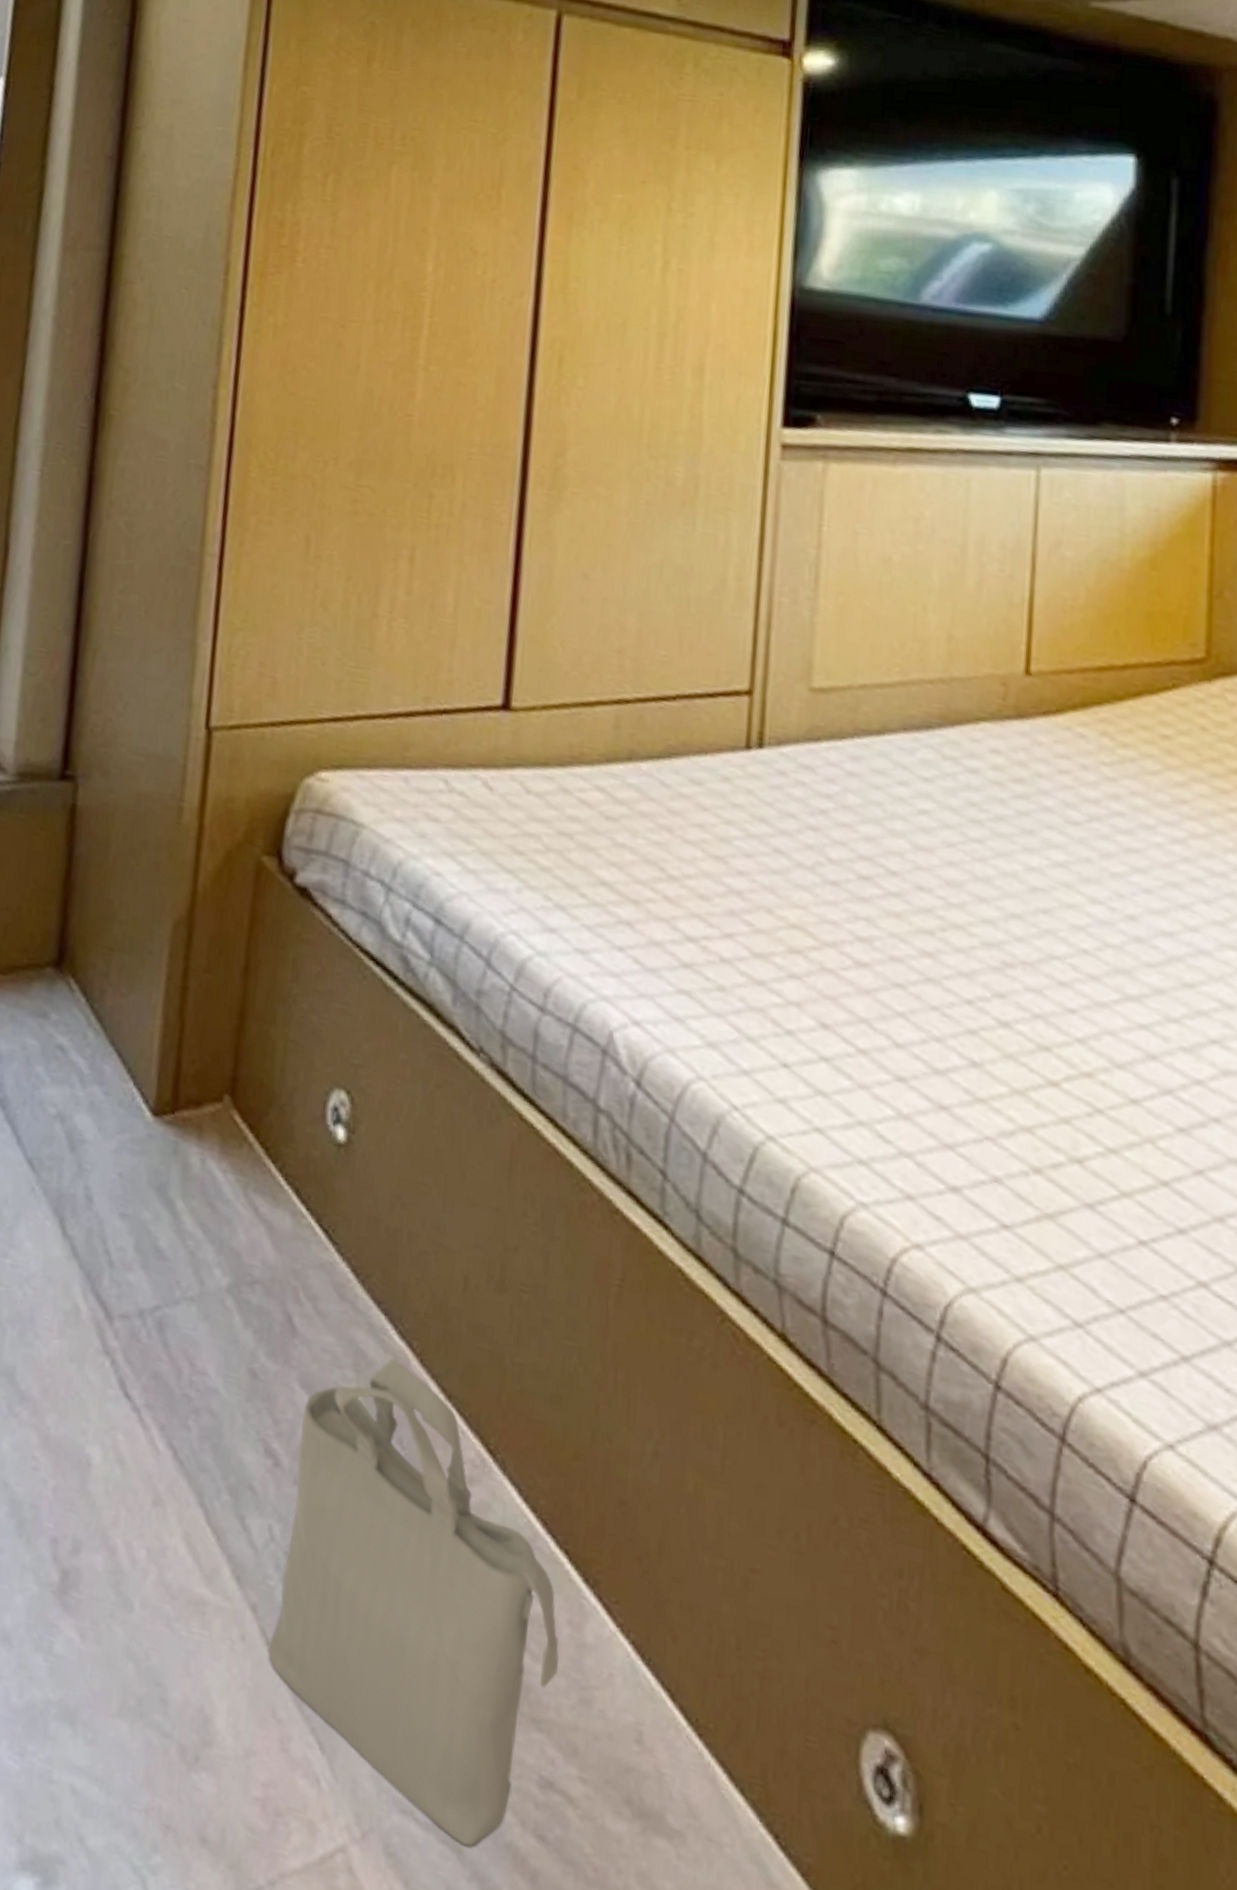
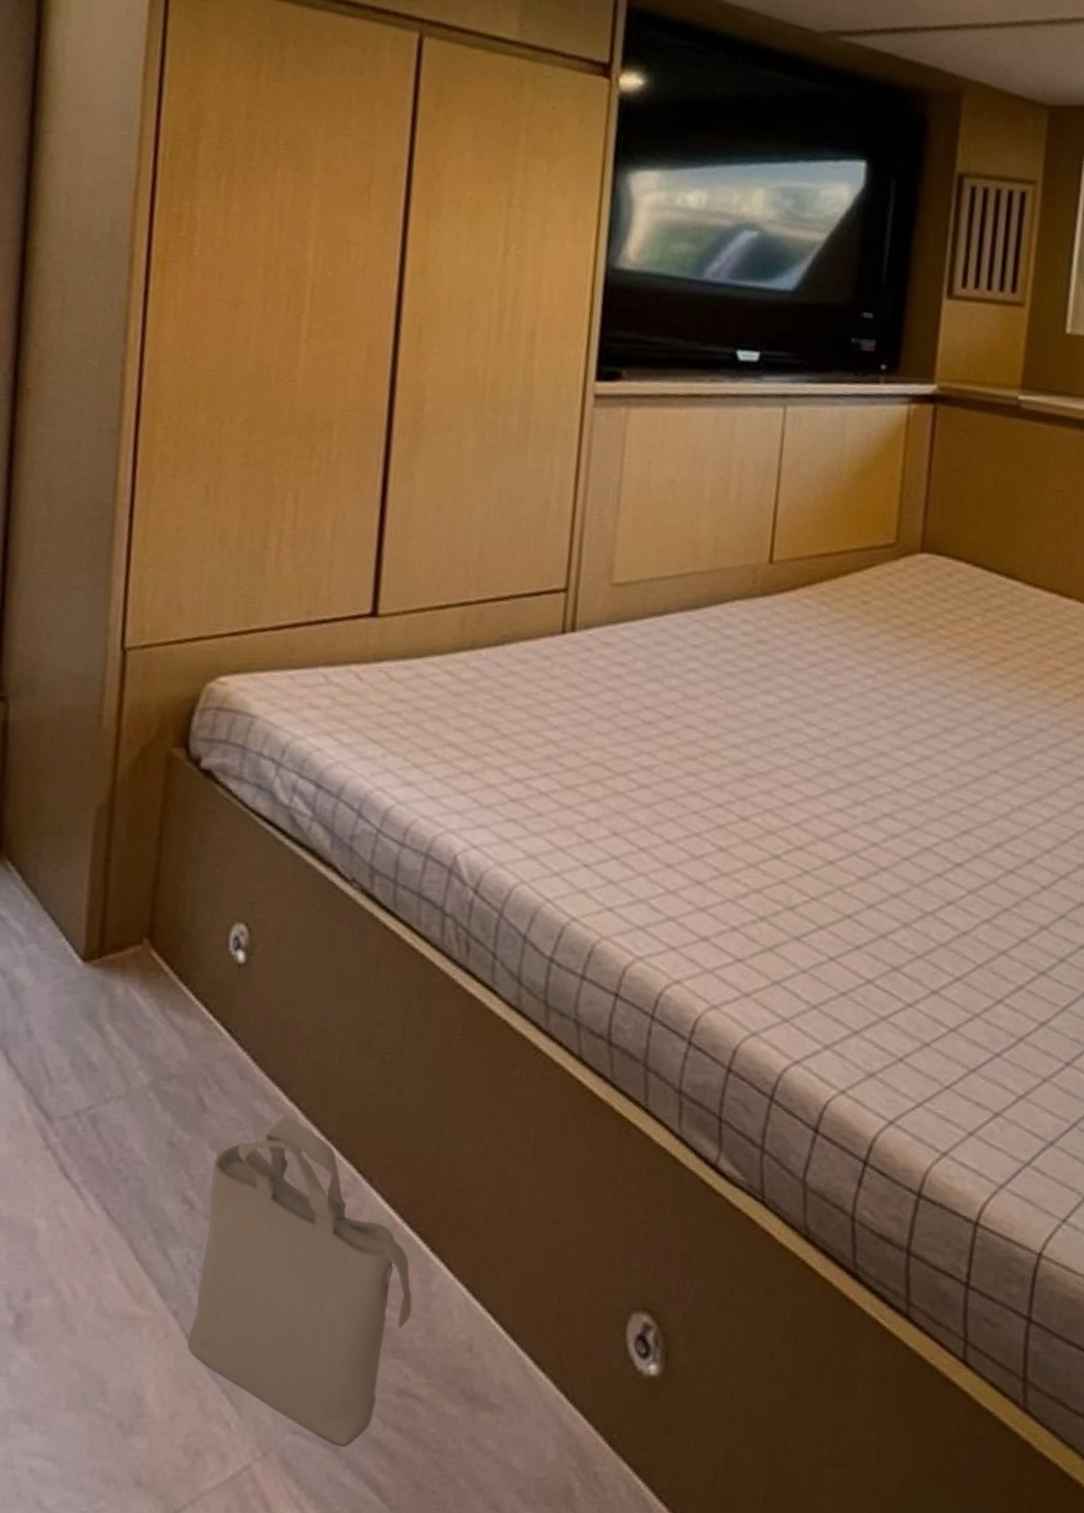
water bottle: none [1125,348,1163,433] -> present [850,312,877,377]

